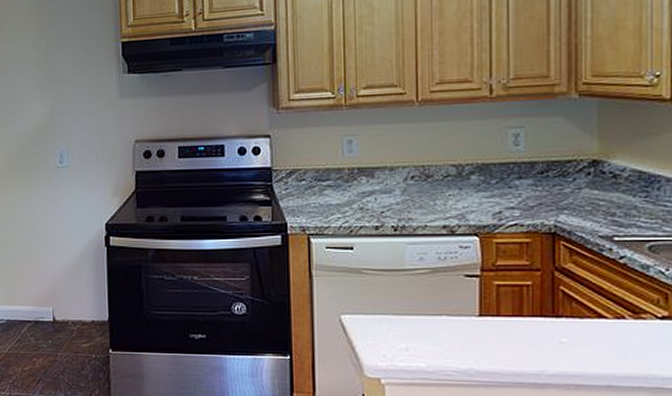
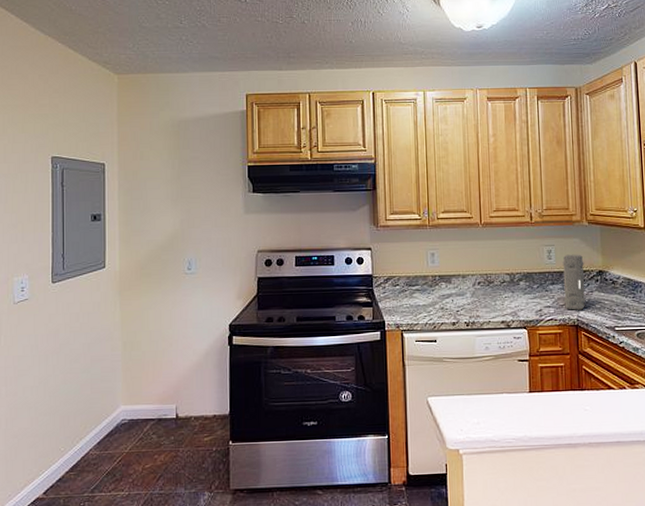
speaker: none [536,138,570,213] -> present [562,254,586,310]

